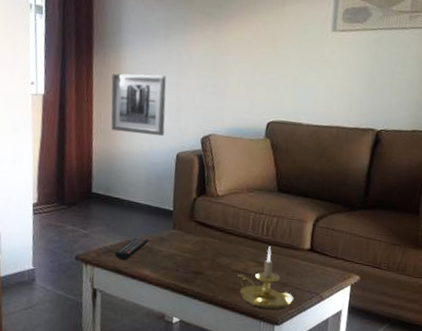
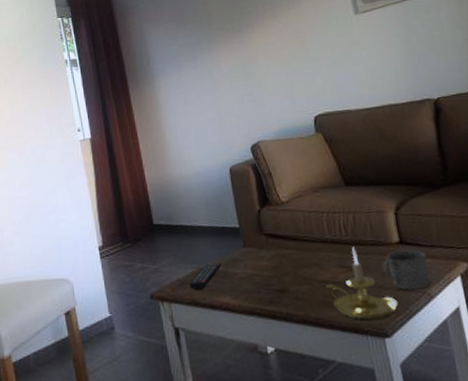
wall art: present [111,74,166,137] -> none [150,95,212,159]
mug: none [288,256,328,291] -> present [381,249,431,291]

